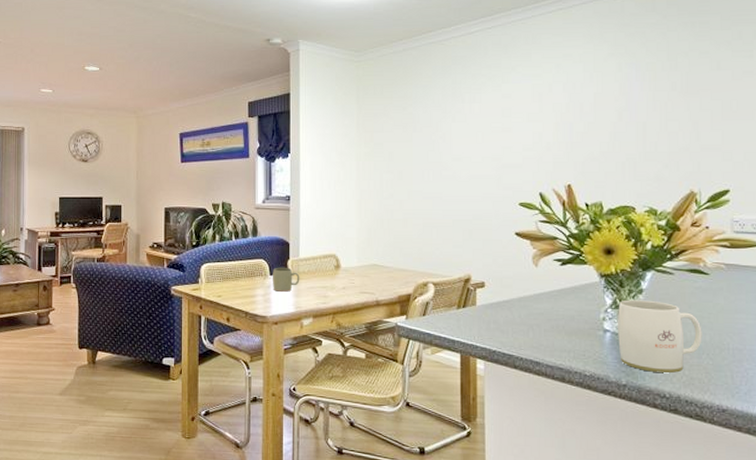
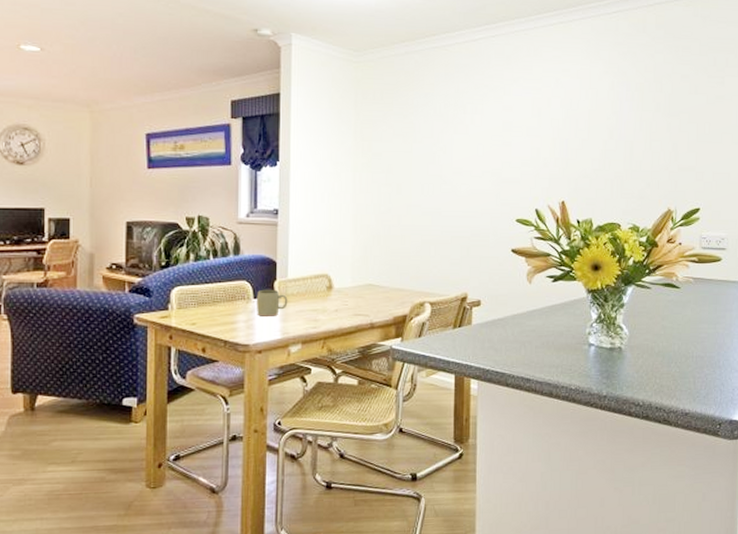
mug: present [617,299,702,374] -> none [600,314,672,383]

